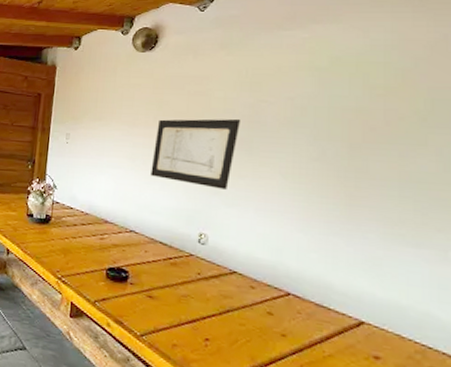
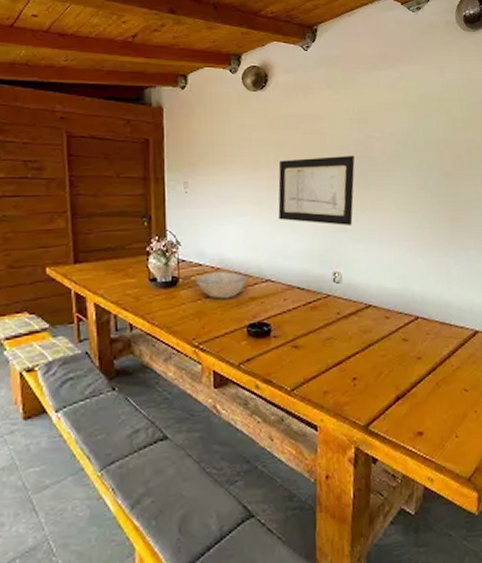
bowl: none [66,216,113,242] -> present [196,272,248,299]

